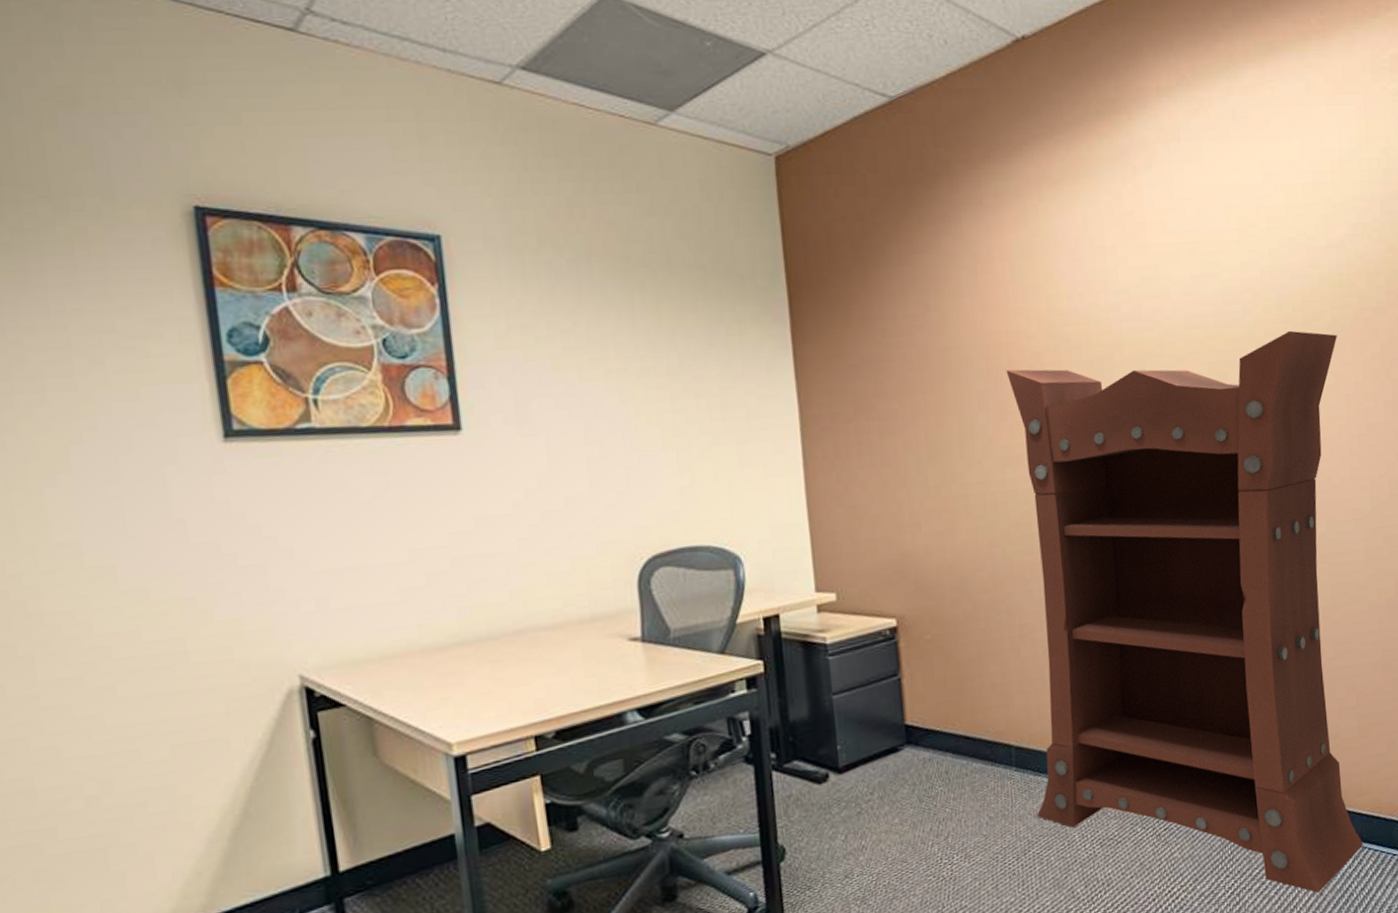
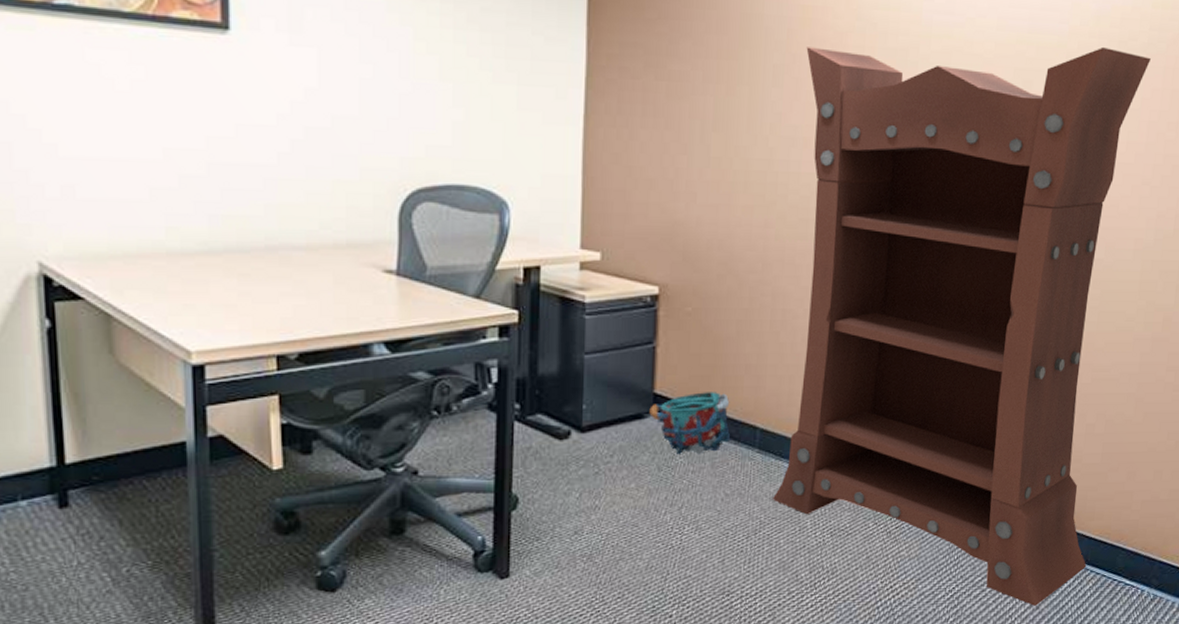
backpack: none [903,715,987,783] -> present [649,392,731,455]

